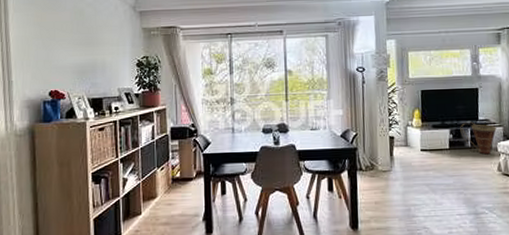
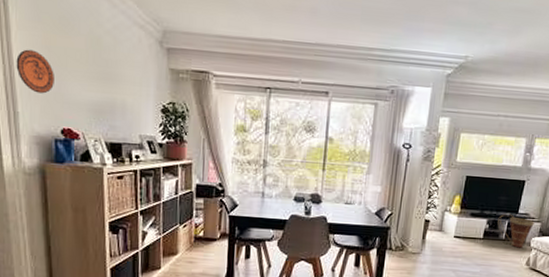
decorative plate: none [12,27,44,63] -> present [16,49,54,94]

